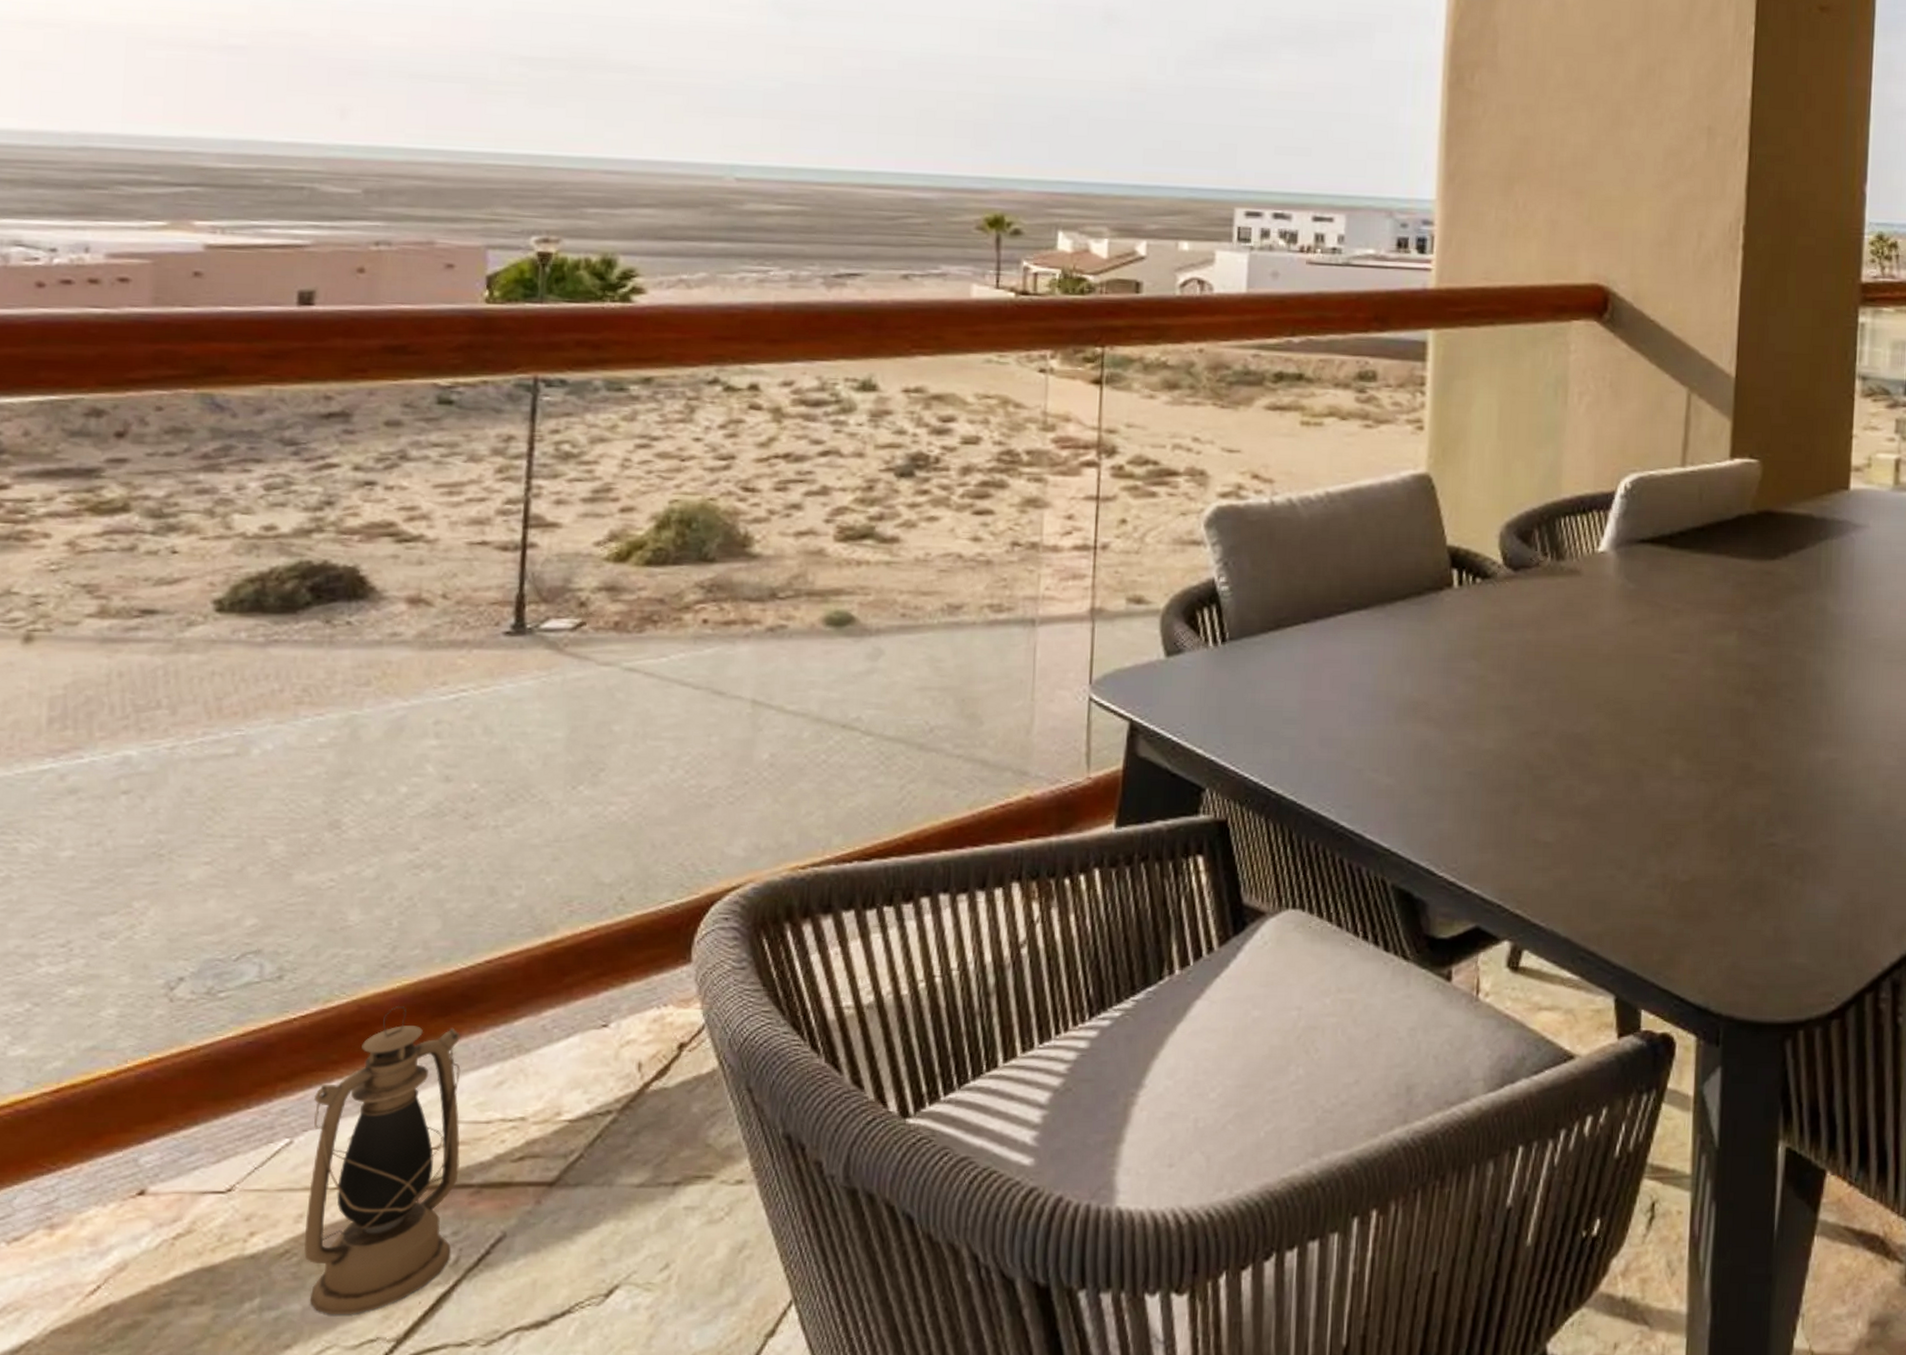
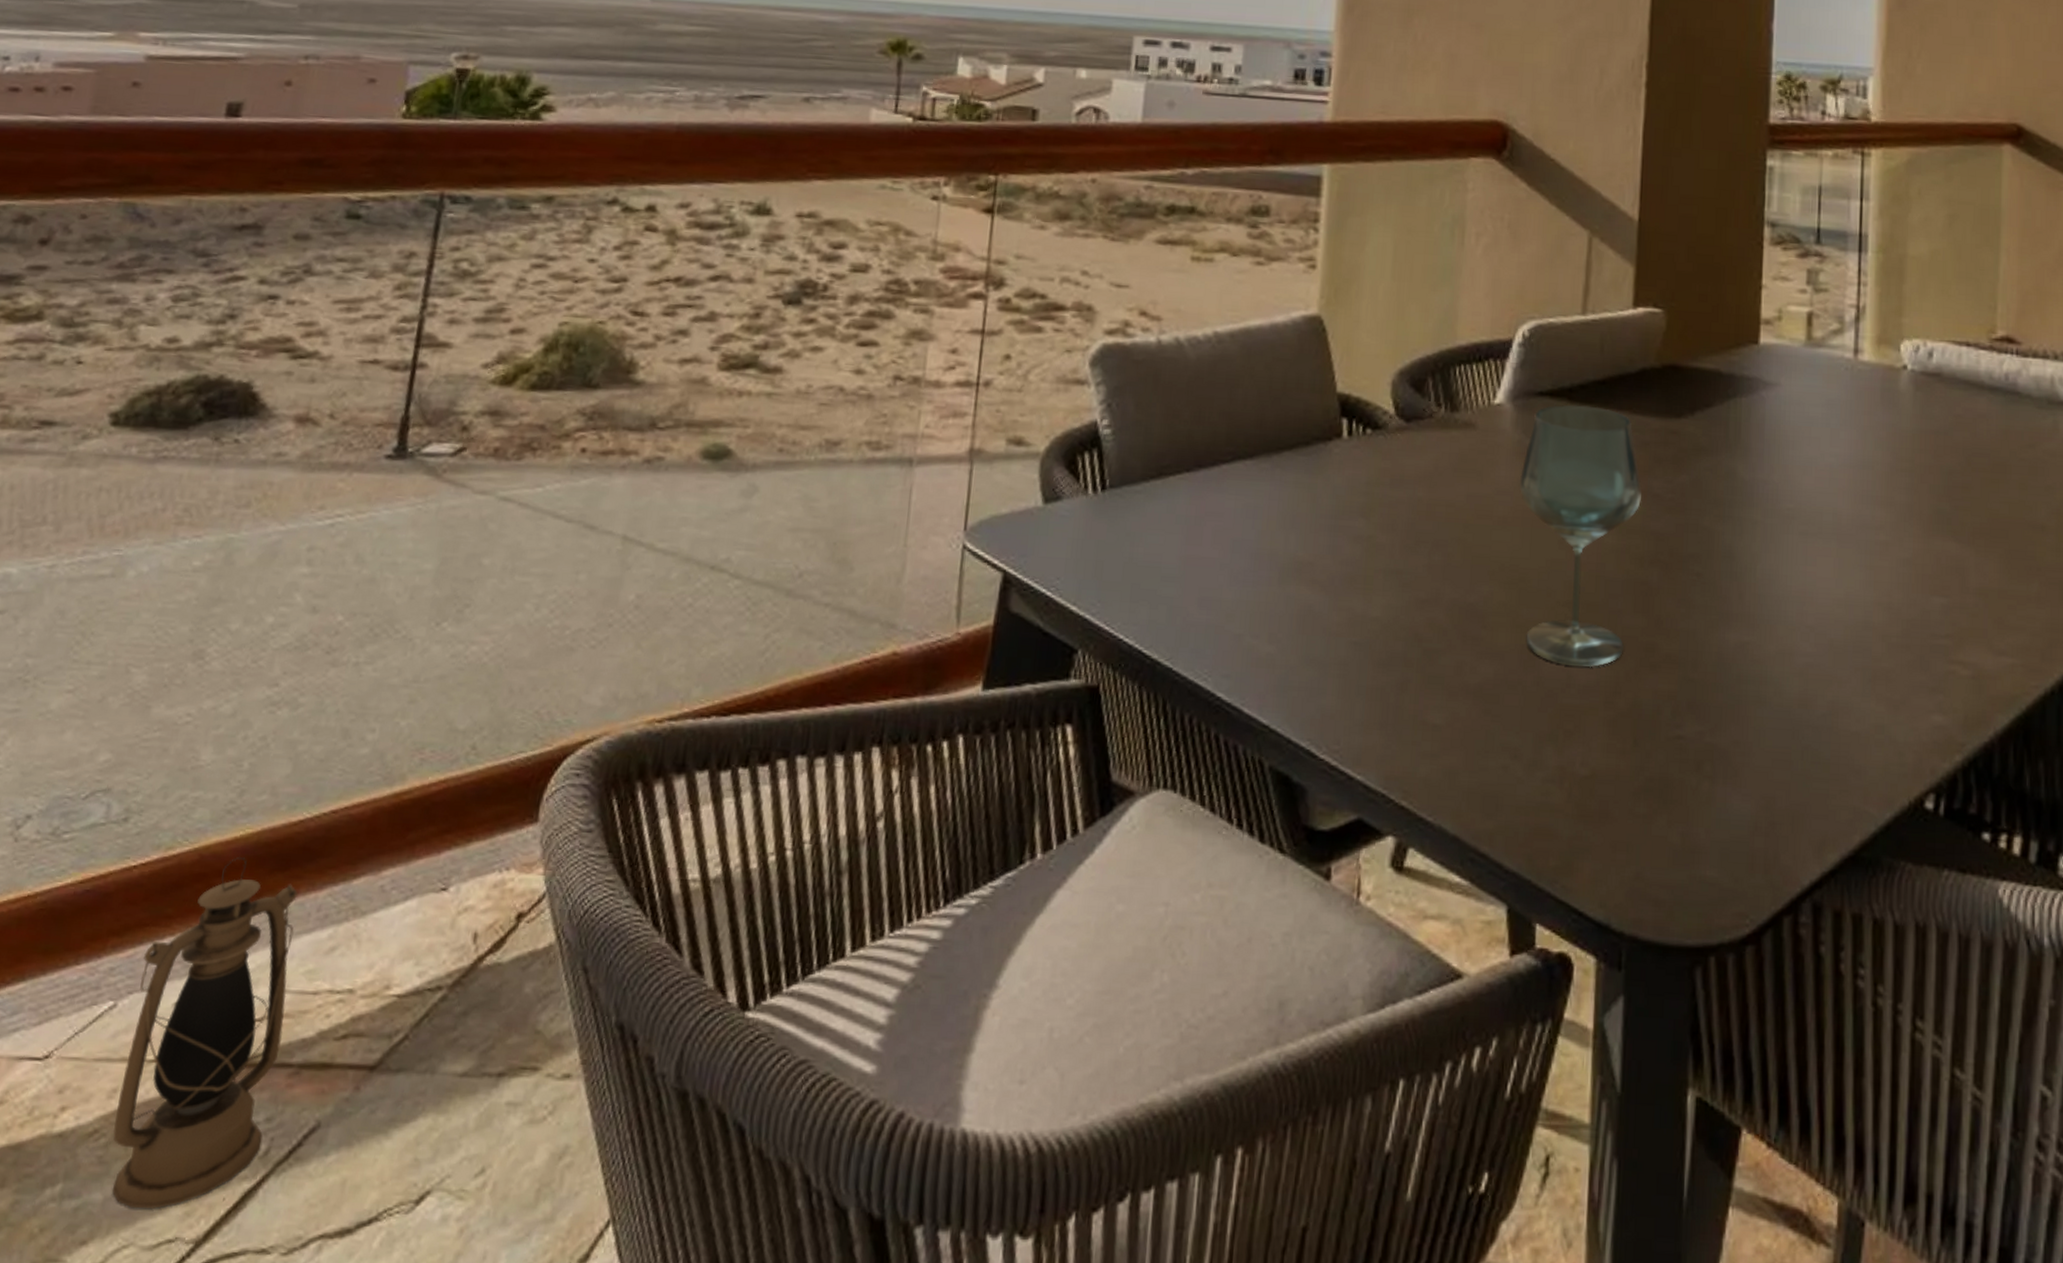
wine glass: none [1622,550,1739,787] -> present [1519,405,1643,668]

